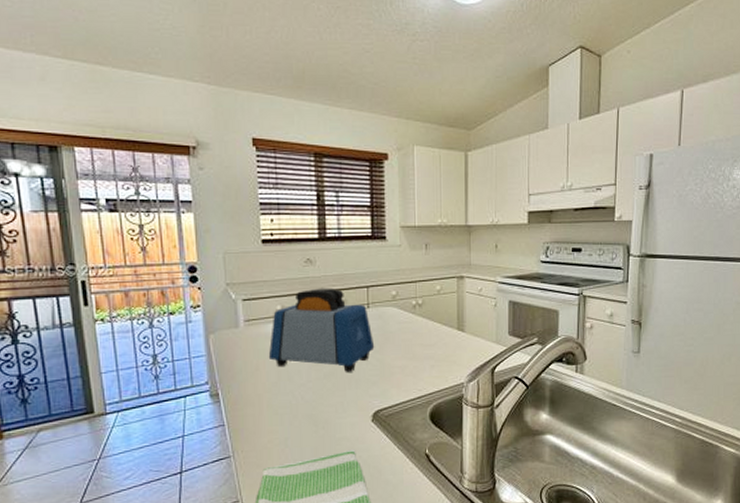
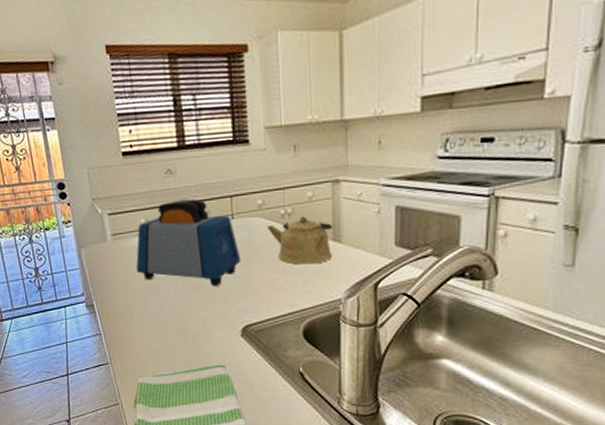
kettle: none [399,307,457,352] -> present [267,216,332,265]

